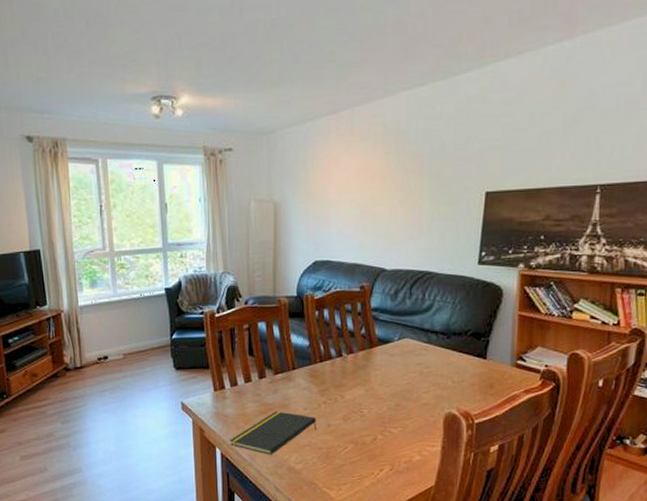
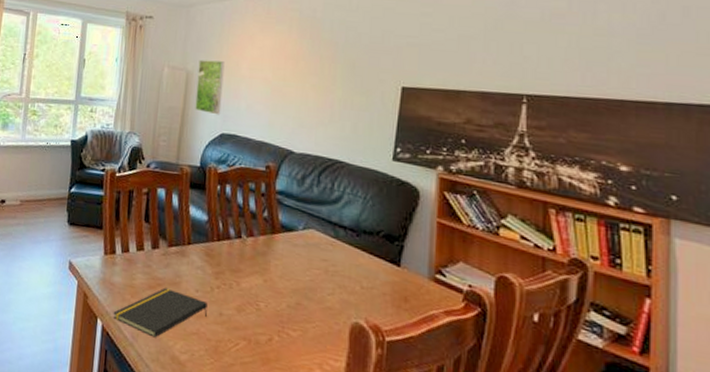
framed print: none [285,188,312,244] -> present [195,59,225,115]

